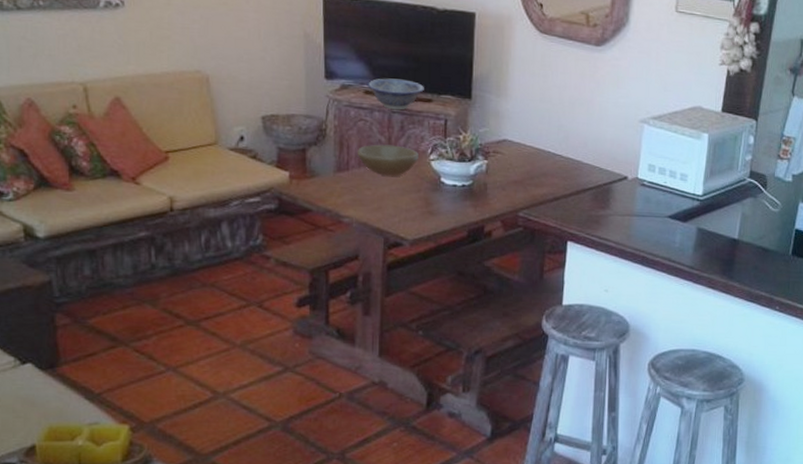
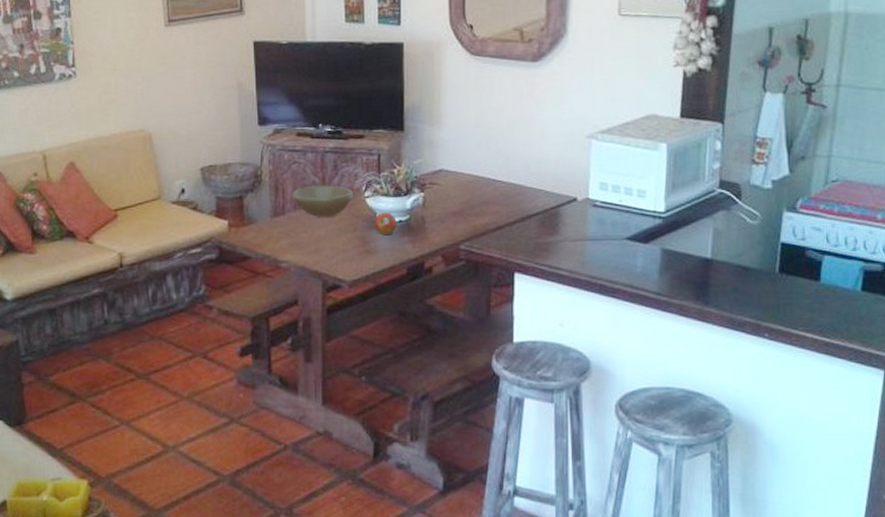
decorative bowl: present [367,78,424,110] -> none [299,118,356,150]
fruit: none [438,175,460,199] -> present [374,211,397,236]

